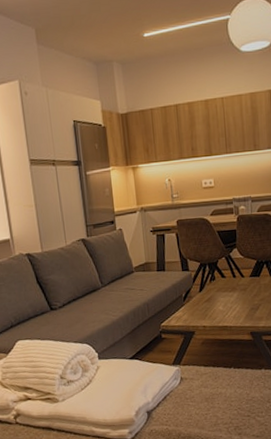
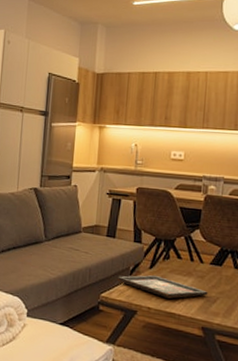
decorative tray: none [172,296,252,315] -> present [117,275,208,299]

